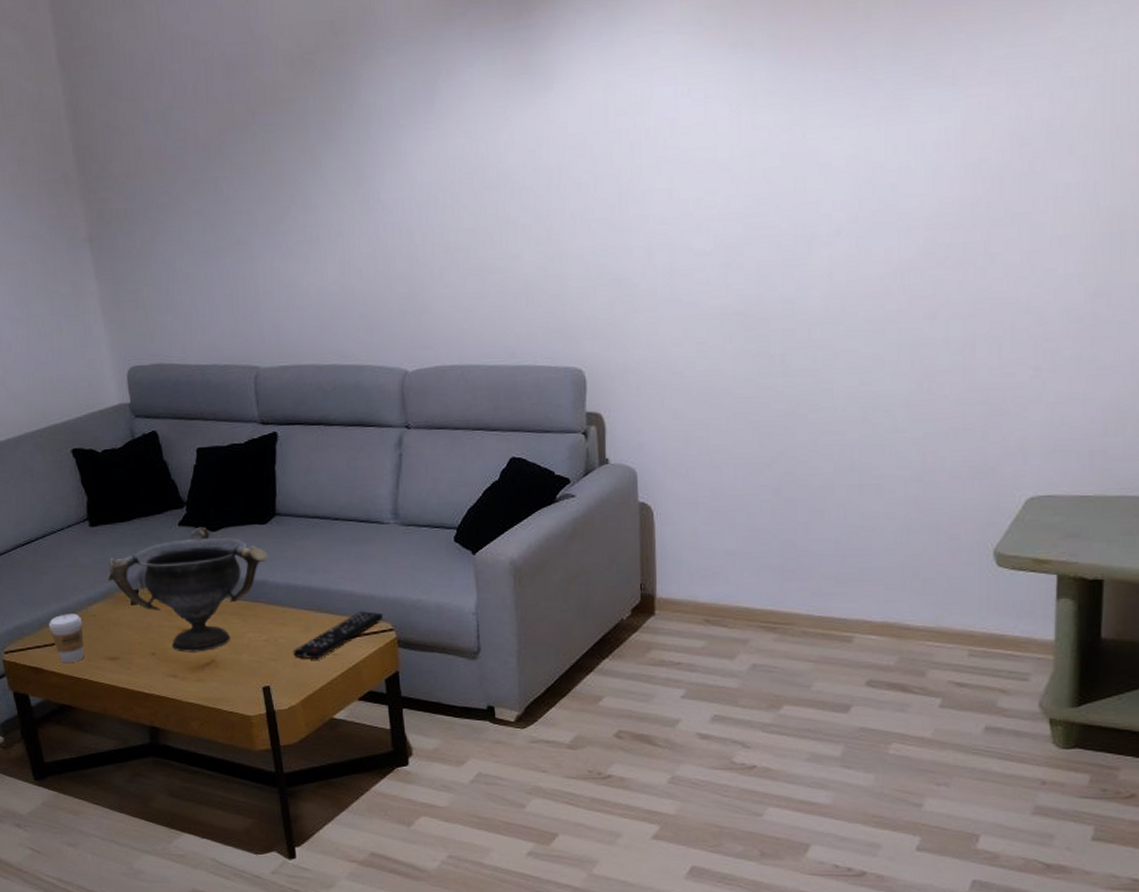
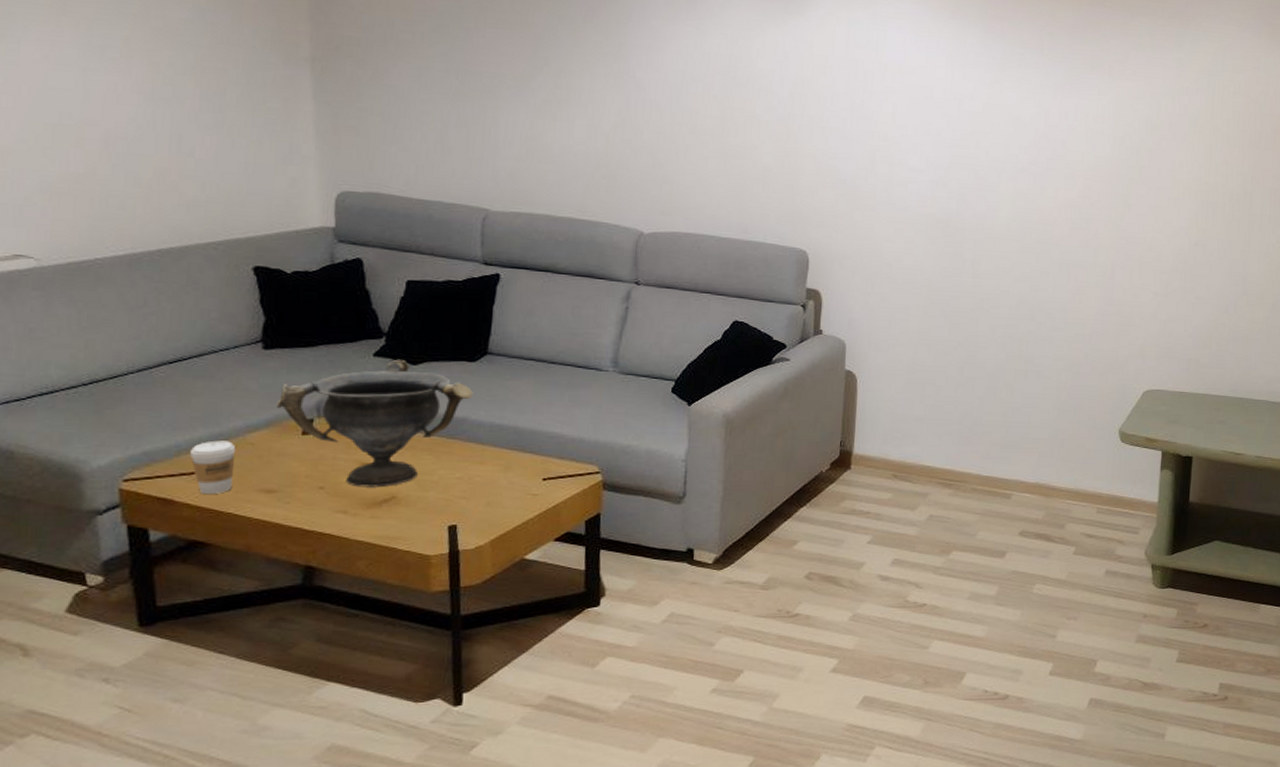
remote control: present [293,611,383,660] -> none [488,453,590,499]

